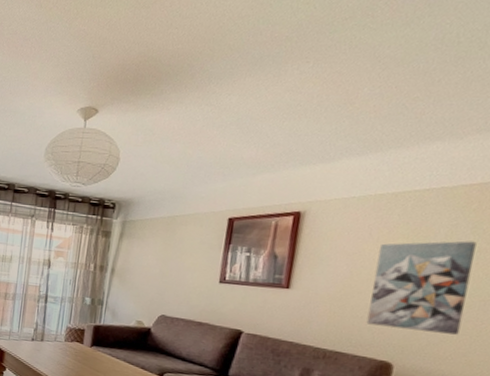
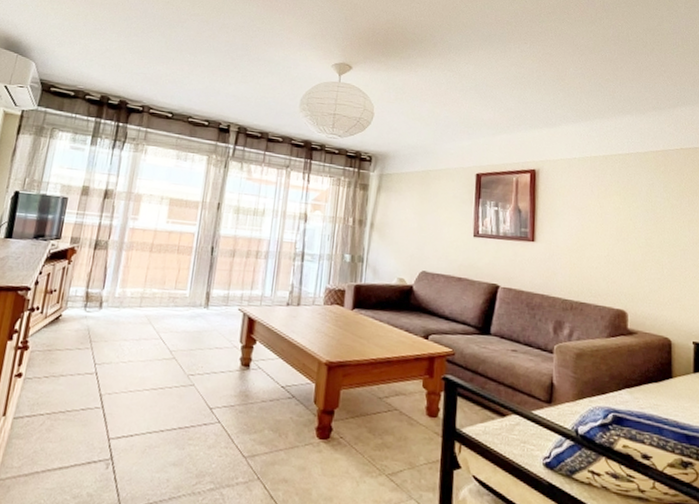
wall art: present [366,241,477,335] -> none [600,198,671,282]

